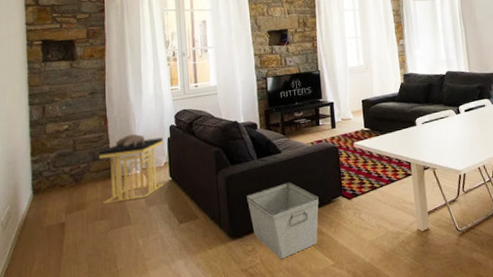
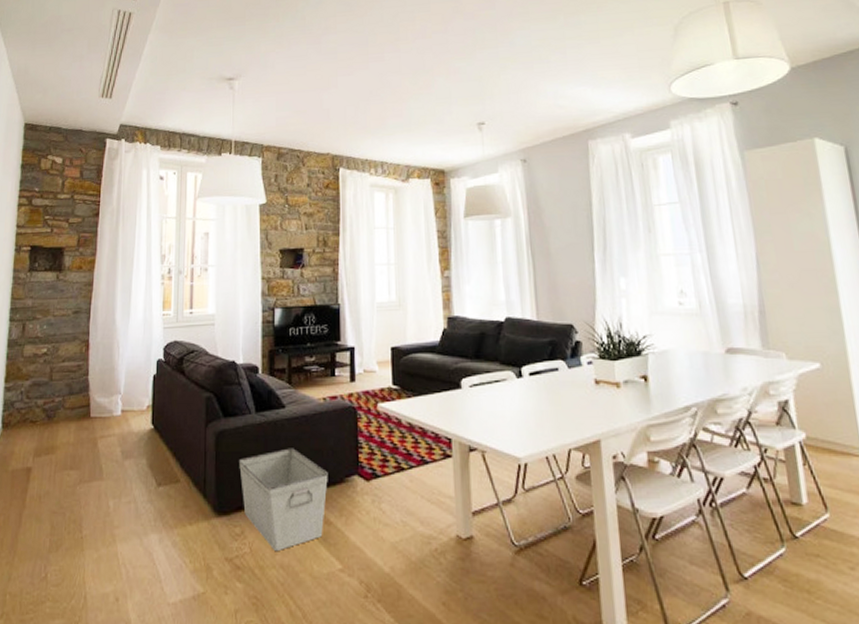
side table: present [99,133,164,204] -> none [74,366,149,450]

